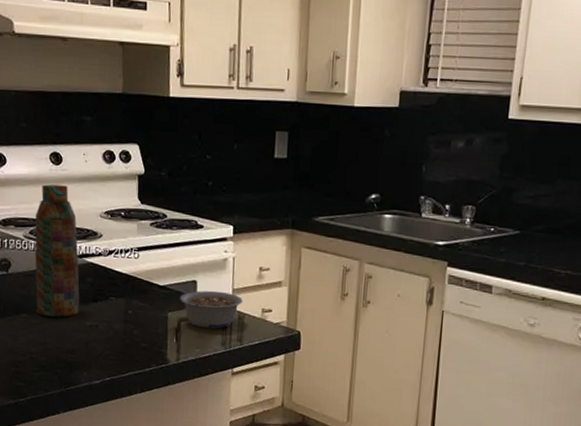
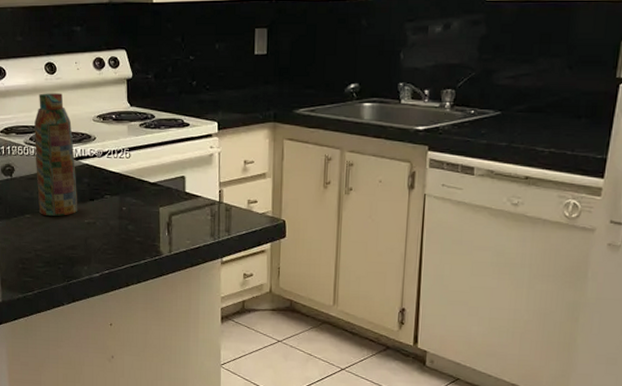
legume: present [179,290,242,329] -> none [169,185,229,221]

